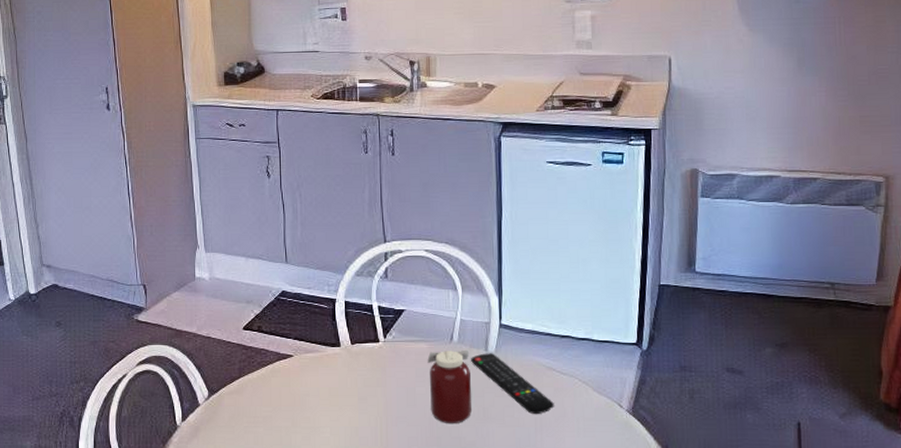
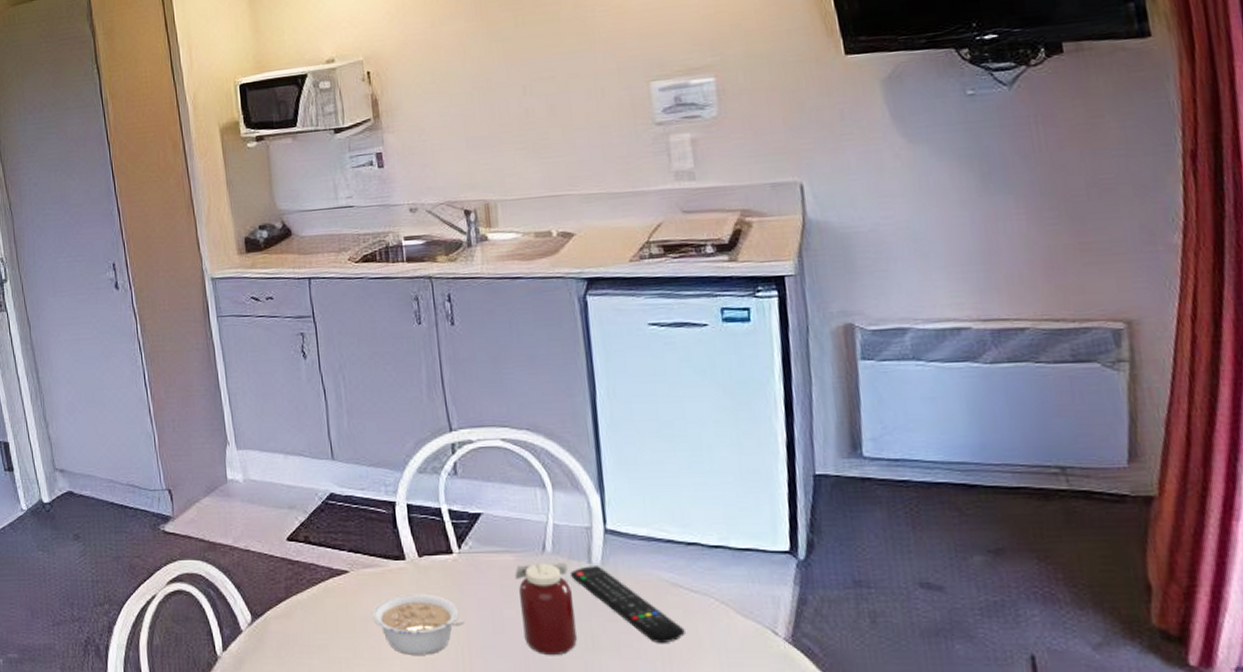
legume: none [310,374,384,424] -> present [372,593,465,655]

